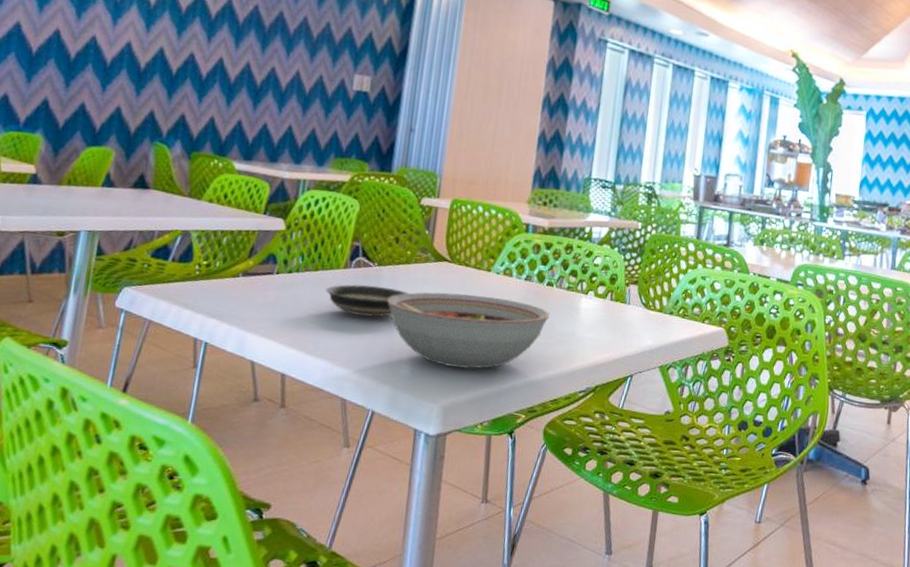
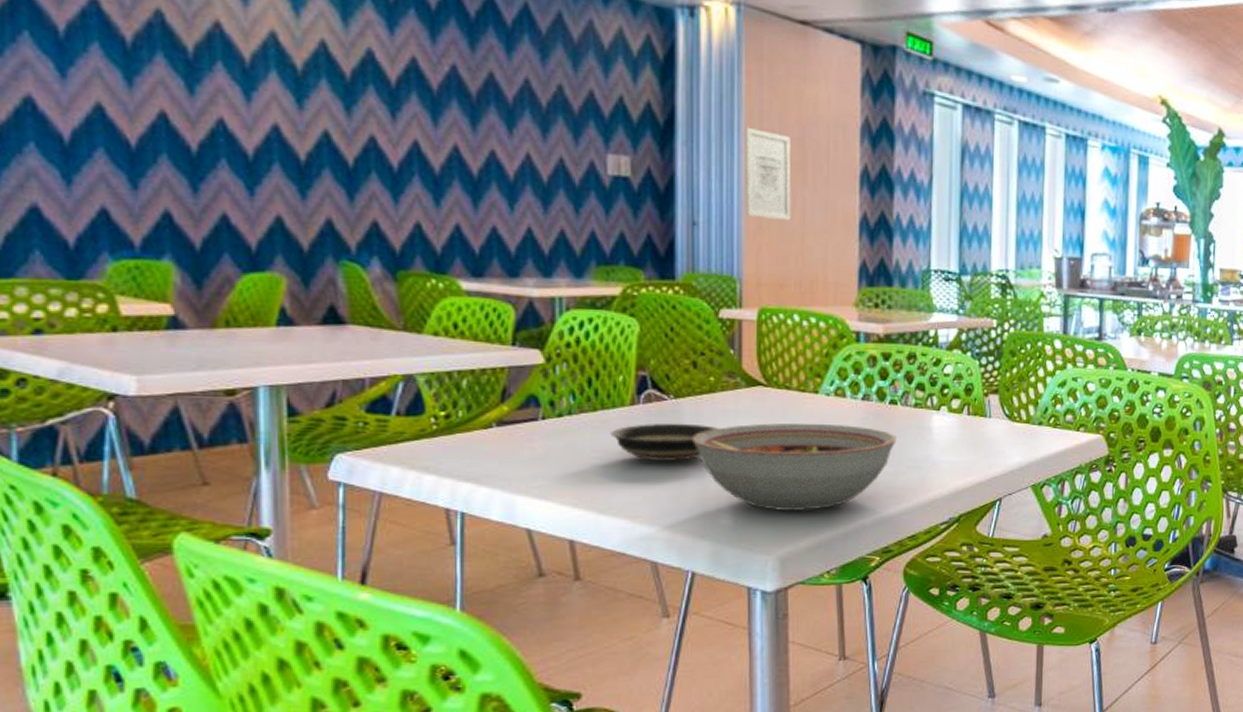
wall art: none [452,59,493,132] -> present [744,127,792,220]

